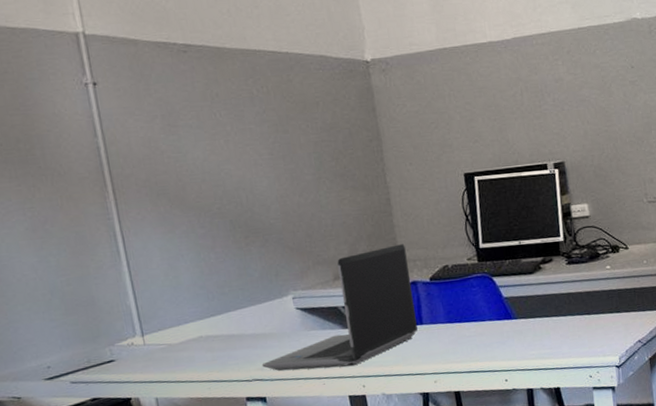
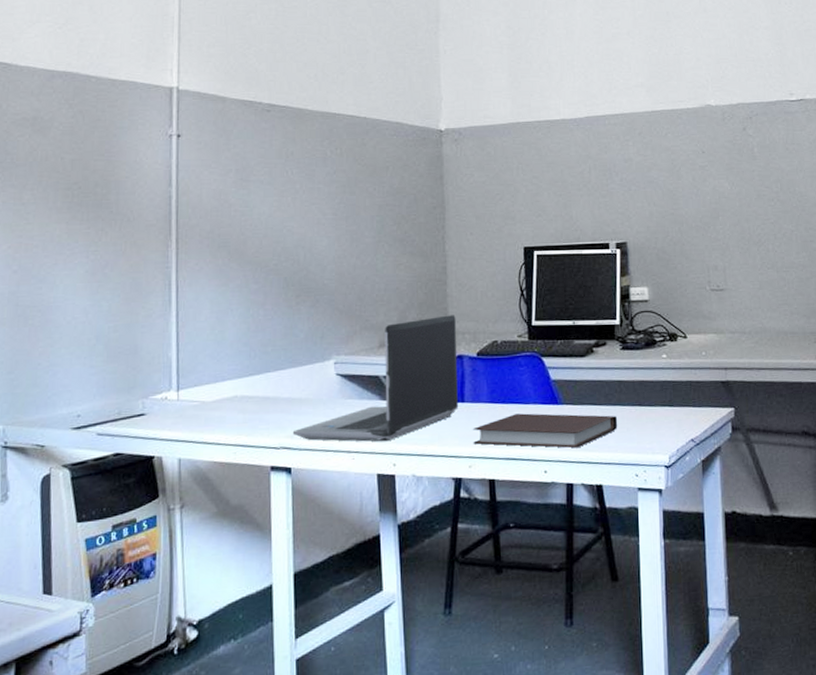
notebook: none [433,325,570,362] -> present [472,413,618,448]

